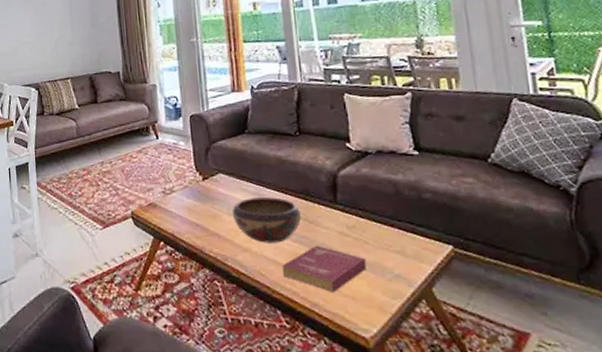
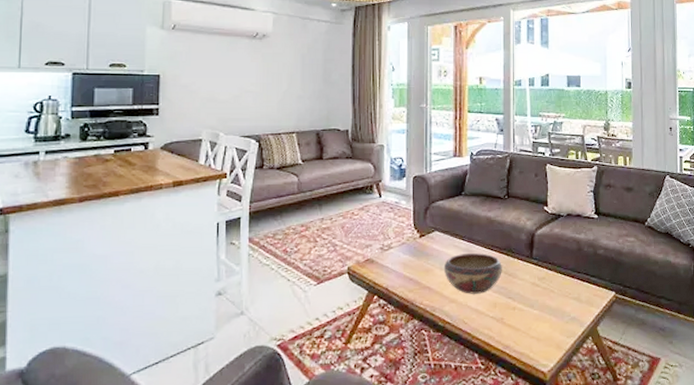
book: present [281,245,366,293] -> none [482,295,550,336]

